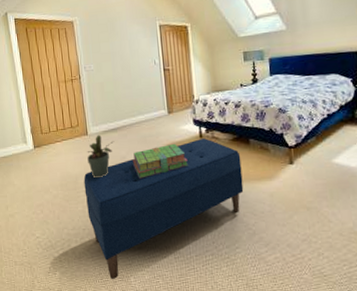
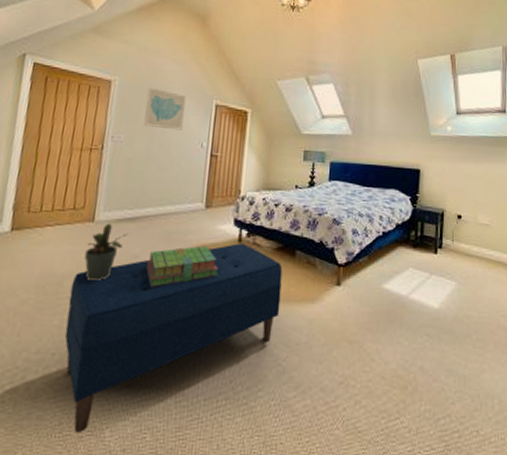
wall art: none [102,20,136,55] -> present [144,87,187,131]

